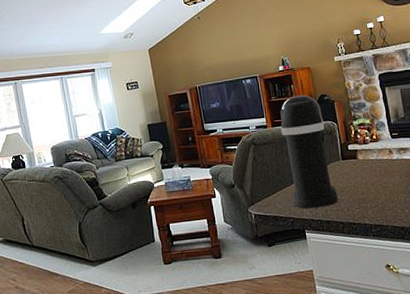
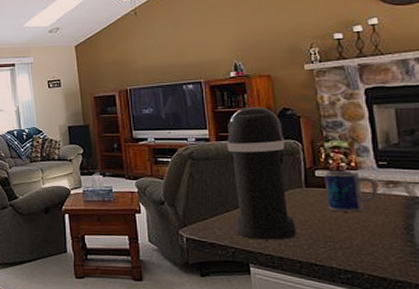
mug: none [355,142,393,178] -> present [324,170,378,212]

